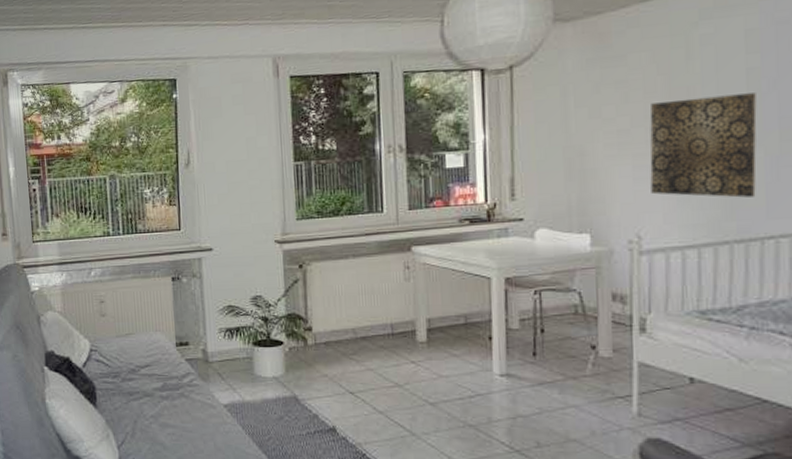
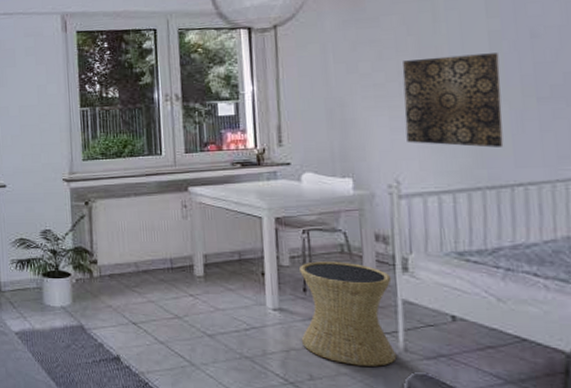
side table: none [529,323,630,432] -> present [300,261,397,367]

